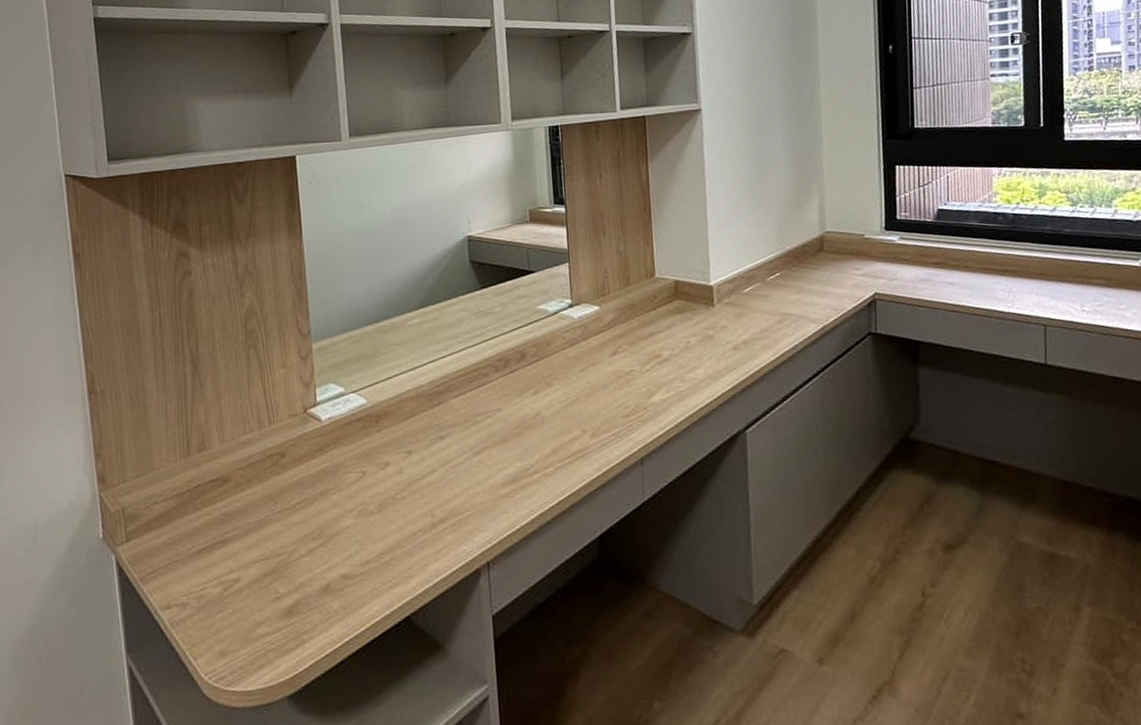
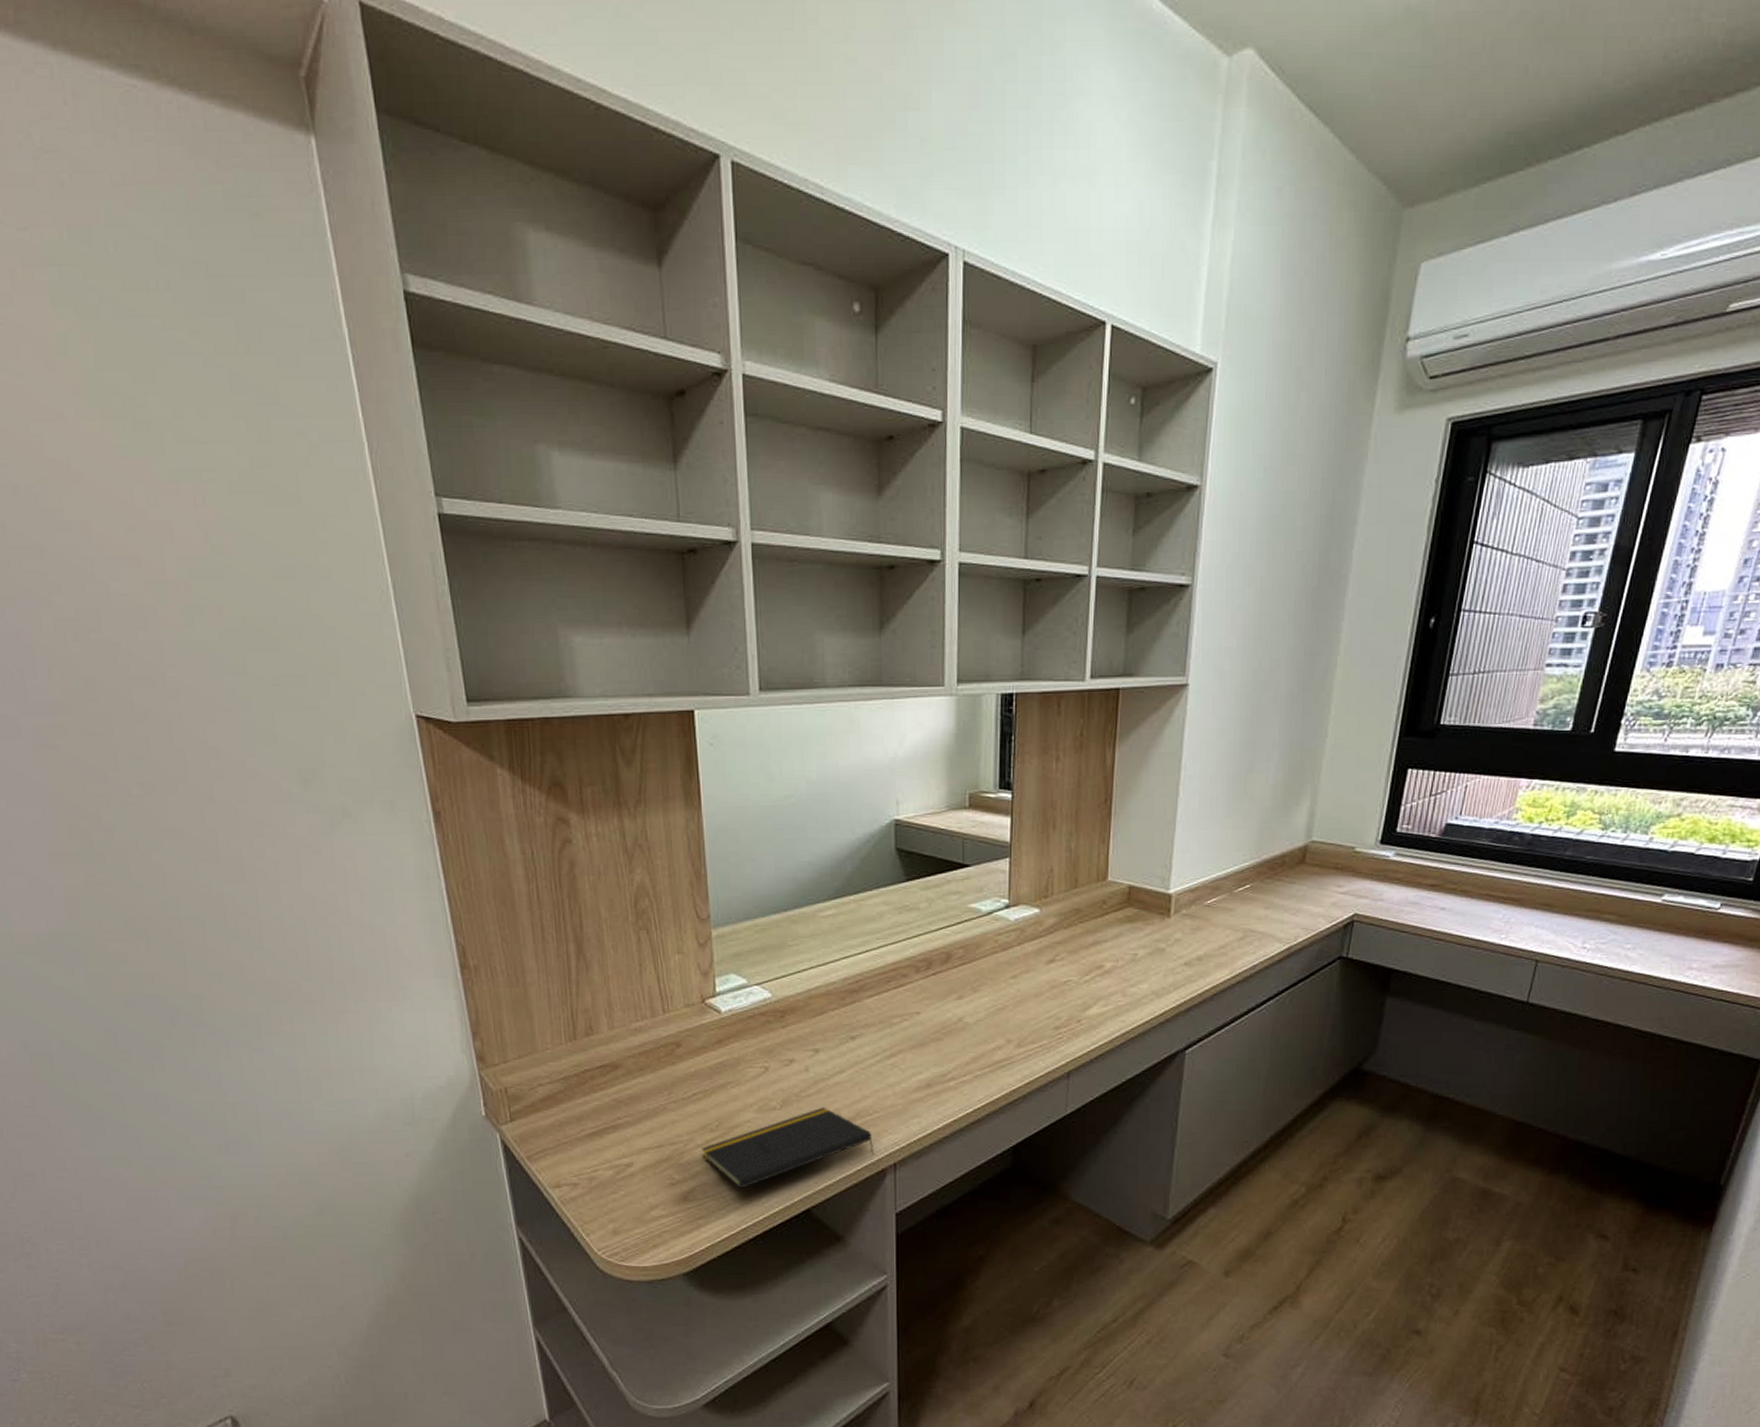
notepad: none [304,508,468,599] -> present [700,1107,875,1189]

